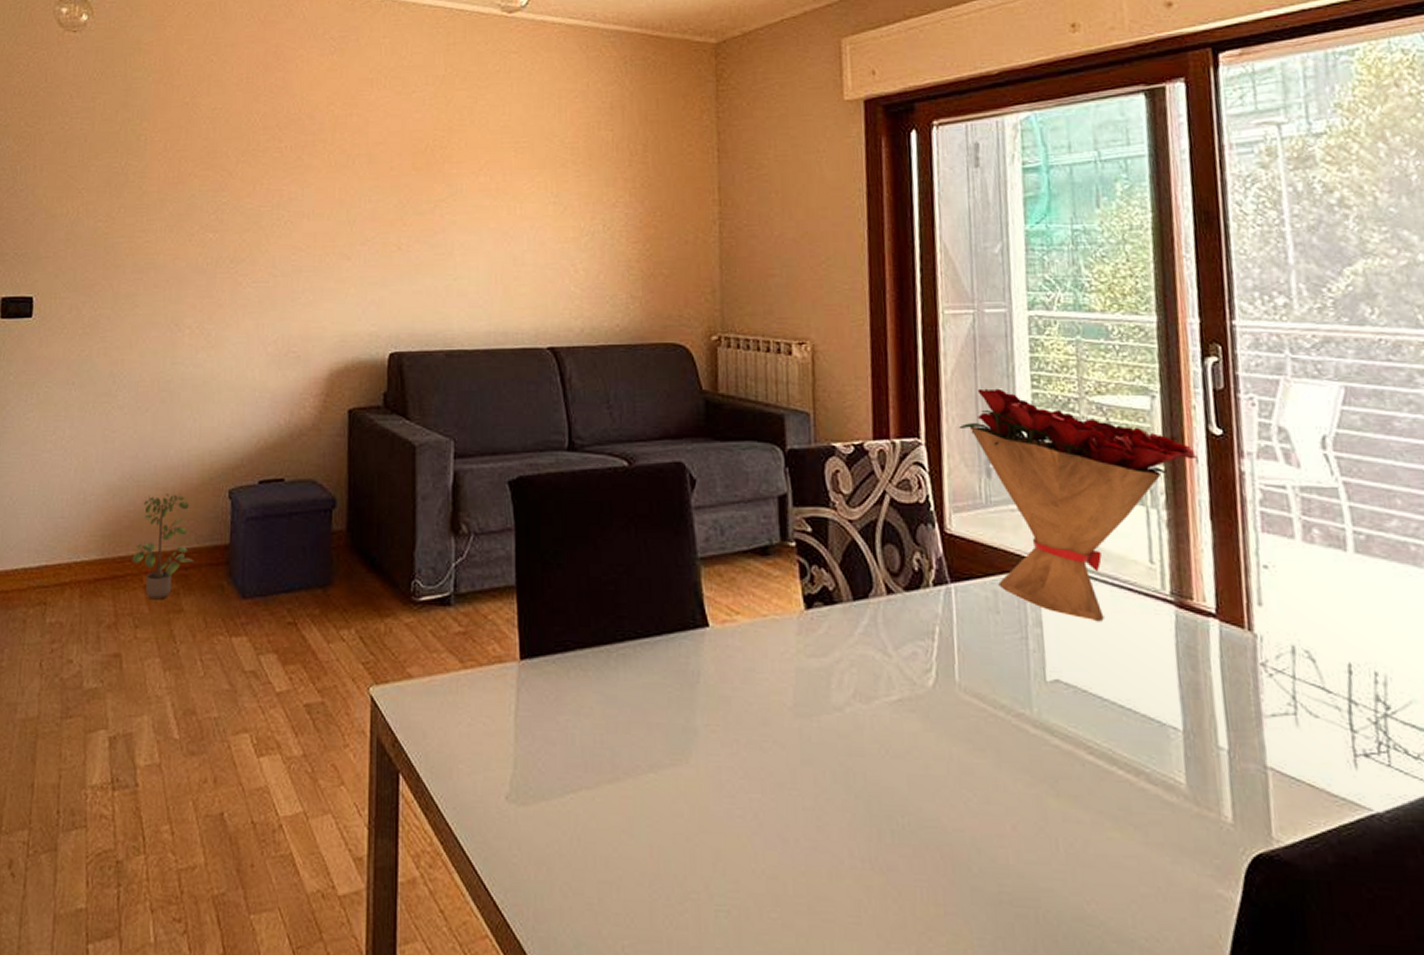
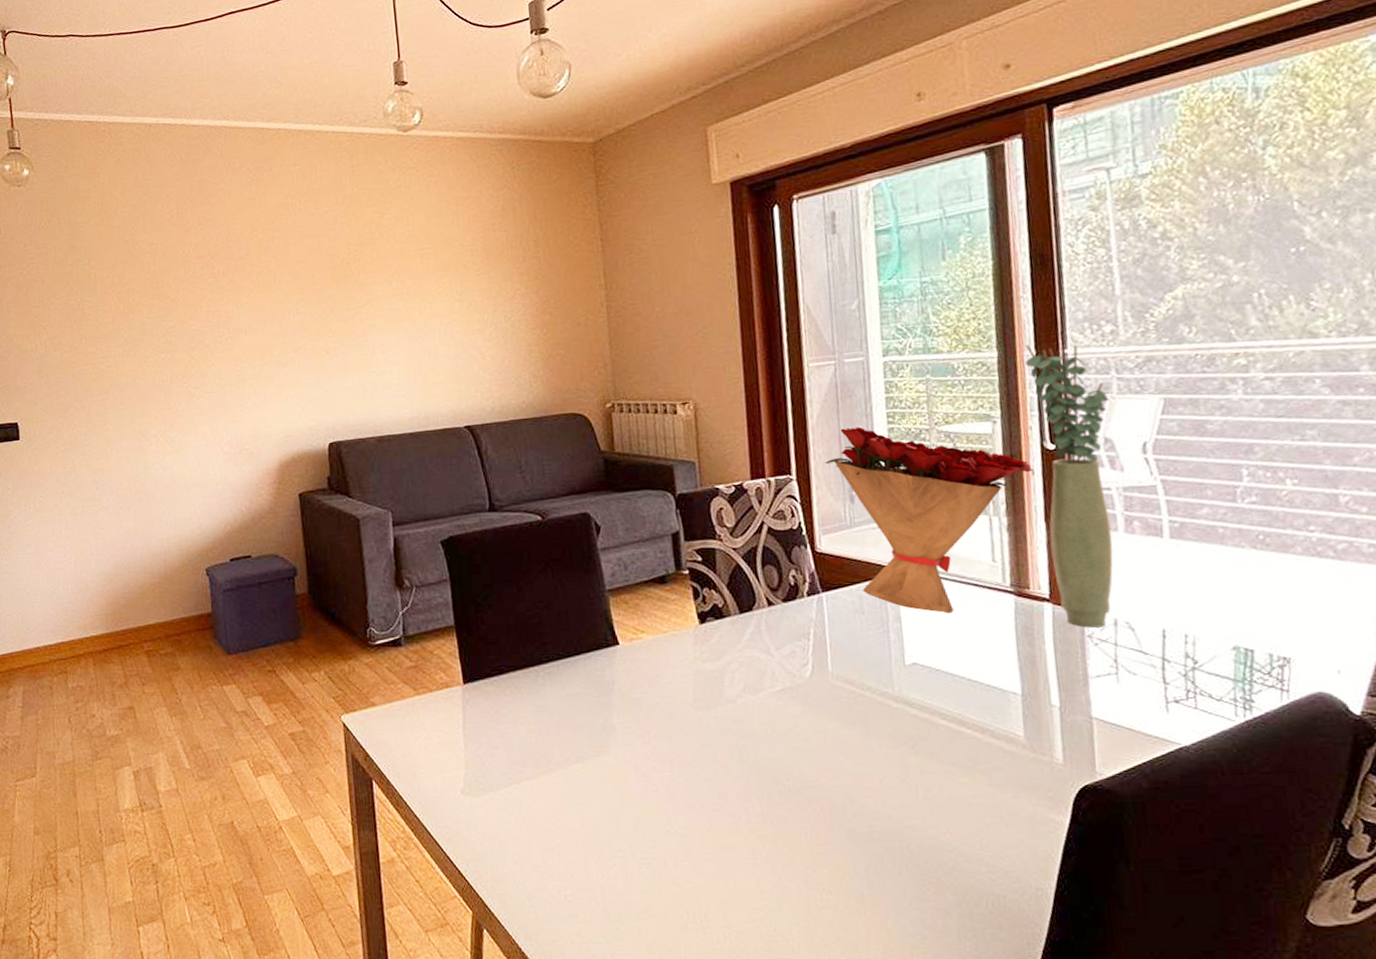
potted plant: present [132,494,194,600] -> none [133,576,184,662]
vase: none [1188,310,1290,654] -> present [1025,344,1113,628]

